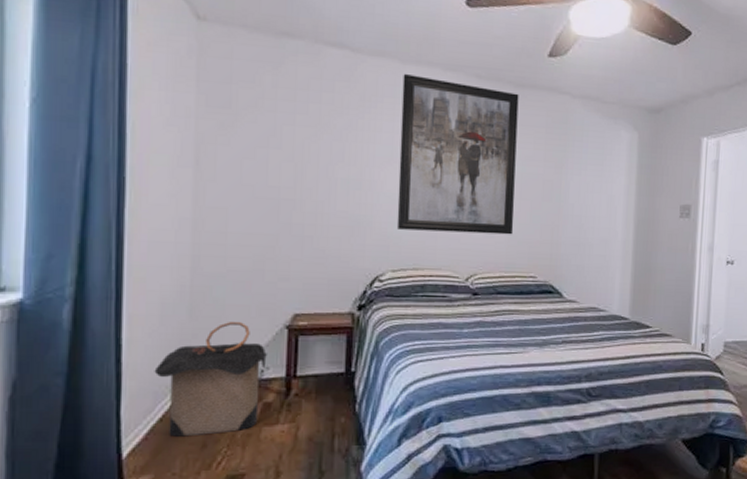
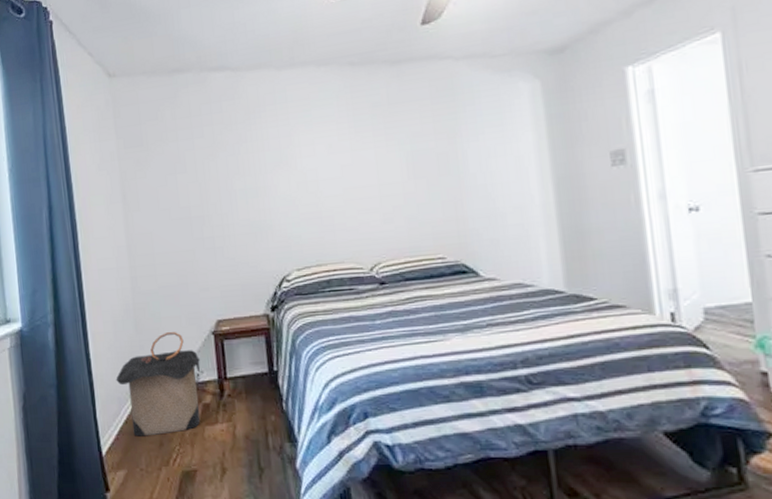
wall art: present [396,74,519,235] -> none [280,71,413,229]

